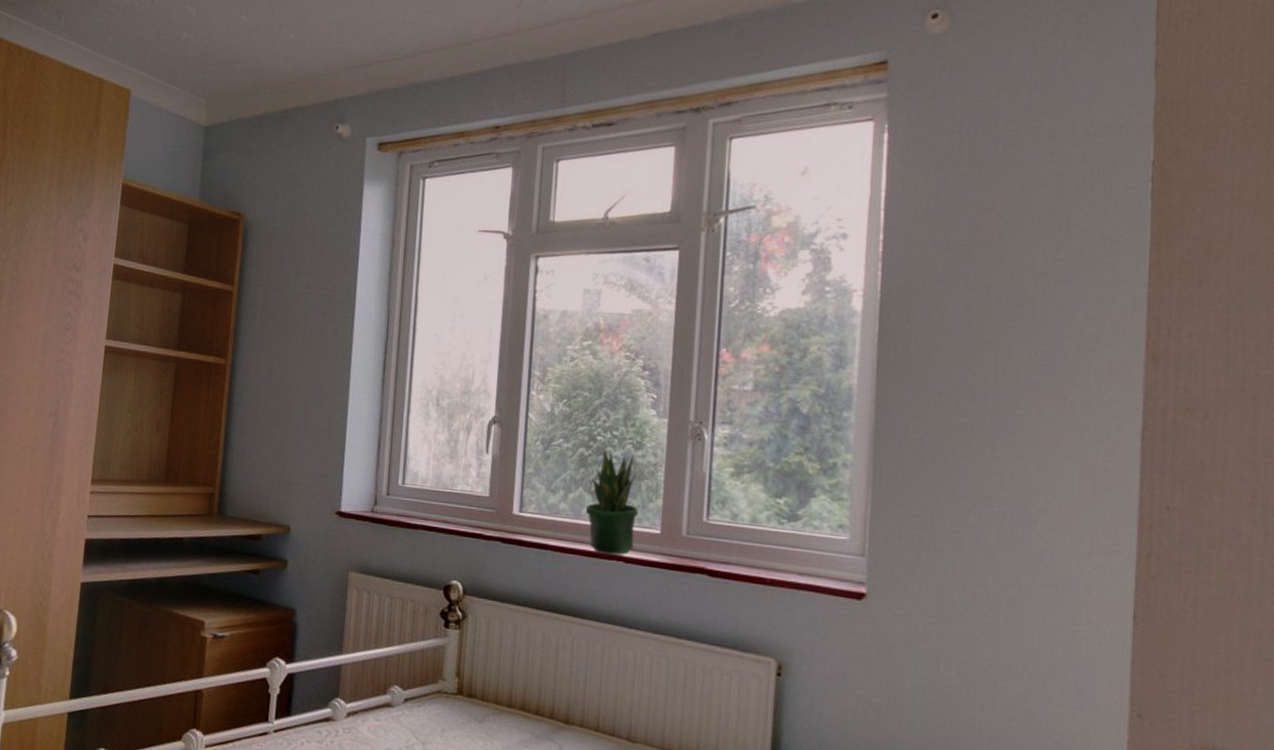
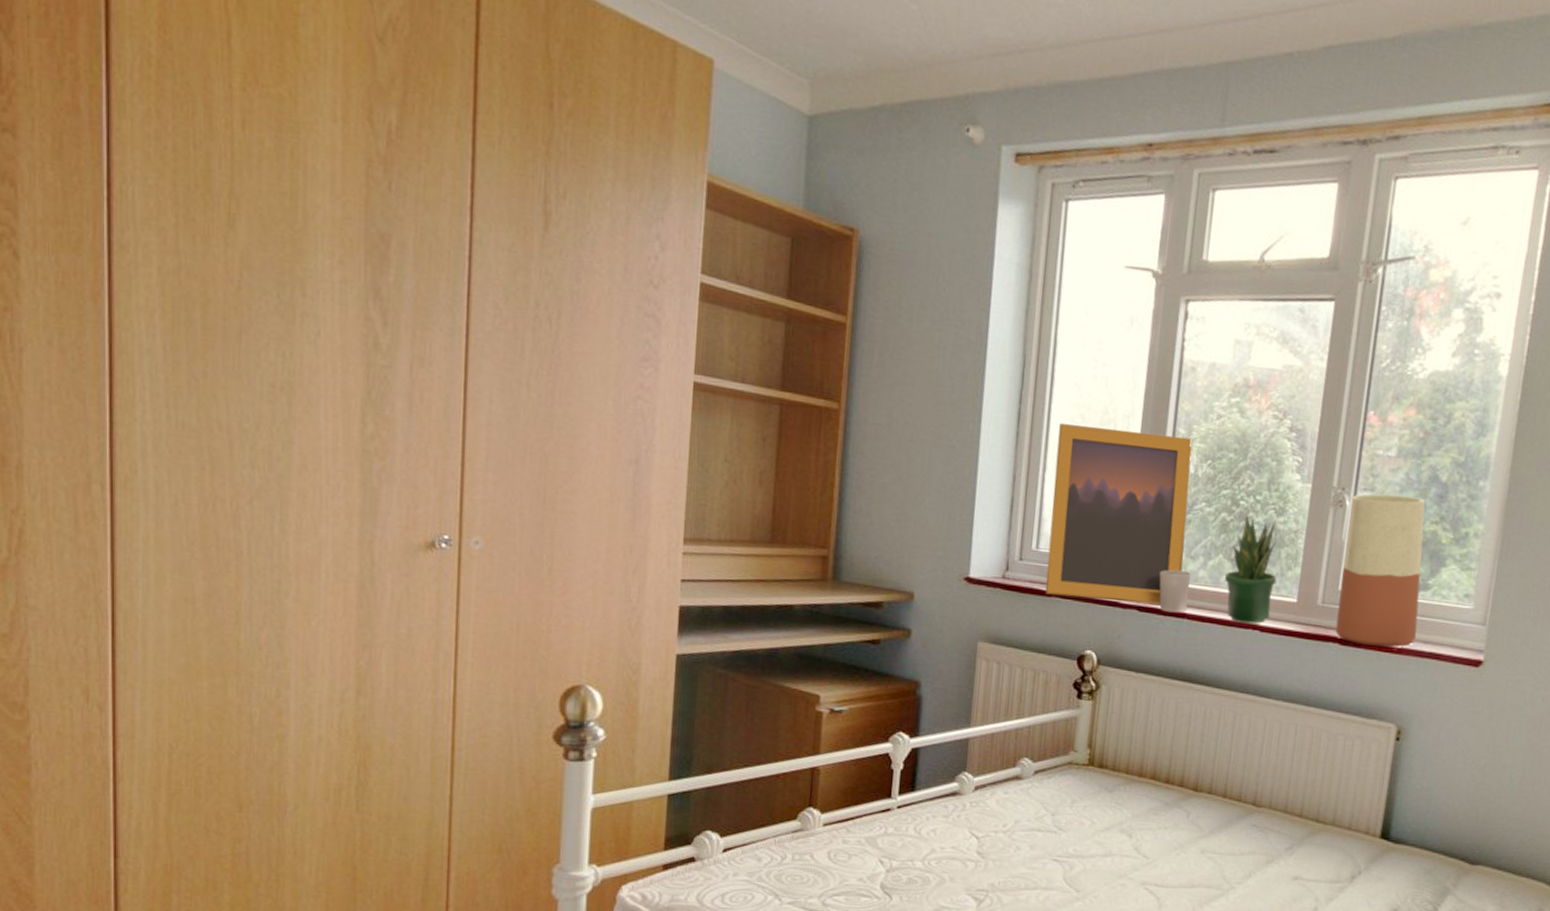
picture frame: none [411,370,548,537] -> present [1044,423,1193,606]
candle holder: none [520,502,553,545] -> present [1158,569,1192,613]
vase: none [703,427,790,580] -> present [1335,494,1426,648]

